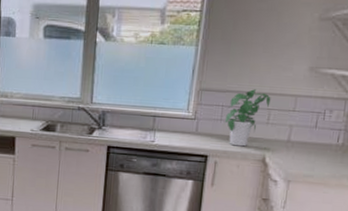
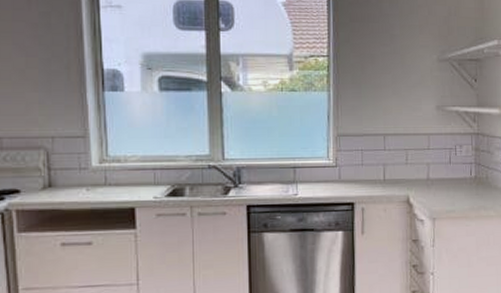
potted plant: present [224,89,271,147] -> none [366,131,406,190]

